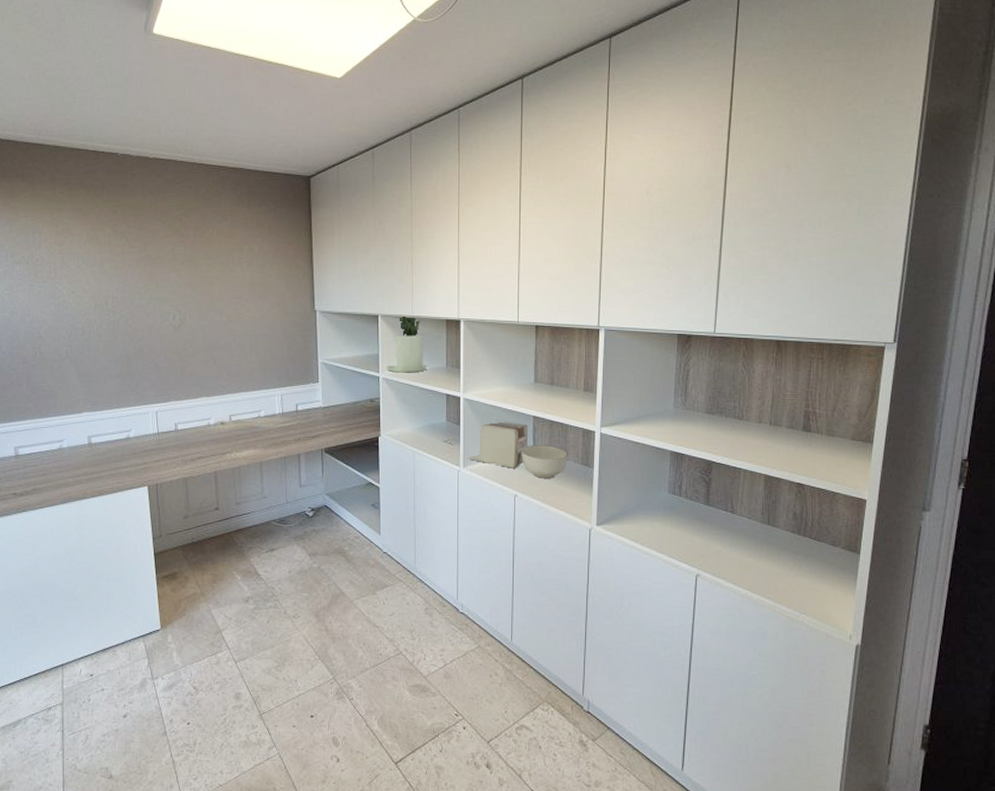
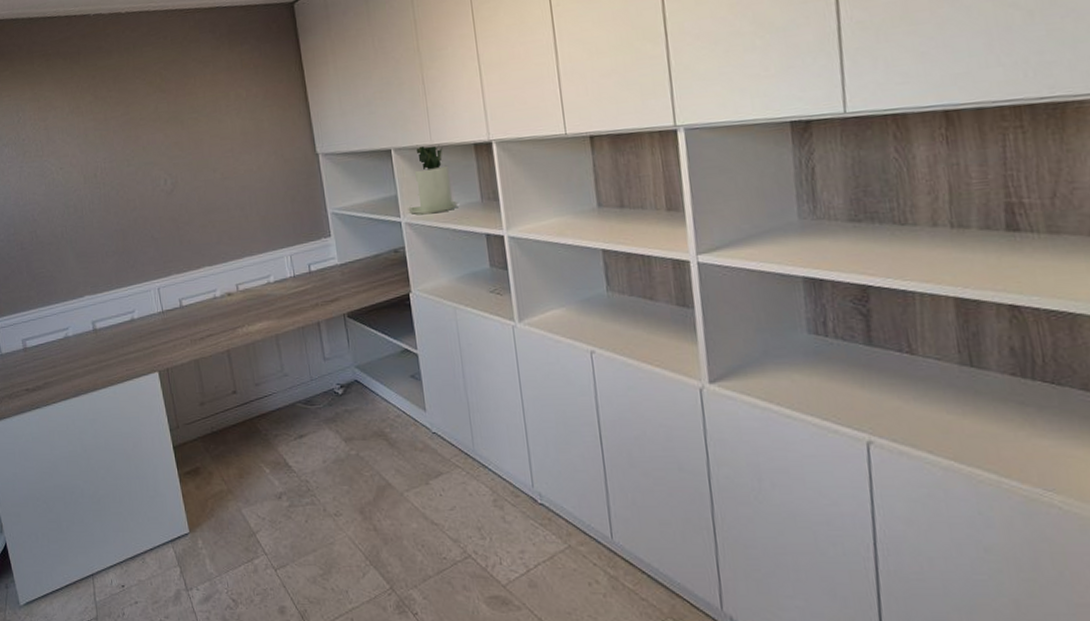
box: present [468,420,529,468] -> none [524,258,600,318]
bowl: present [520,445,569,478] -> none [591,284,658,328]

